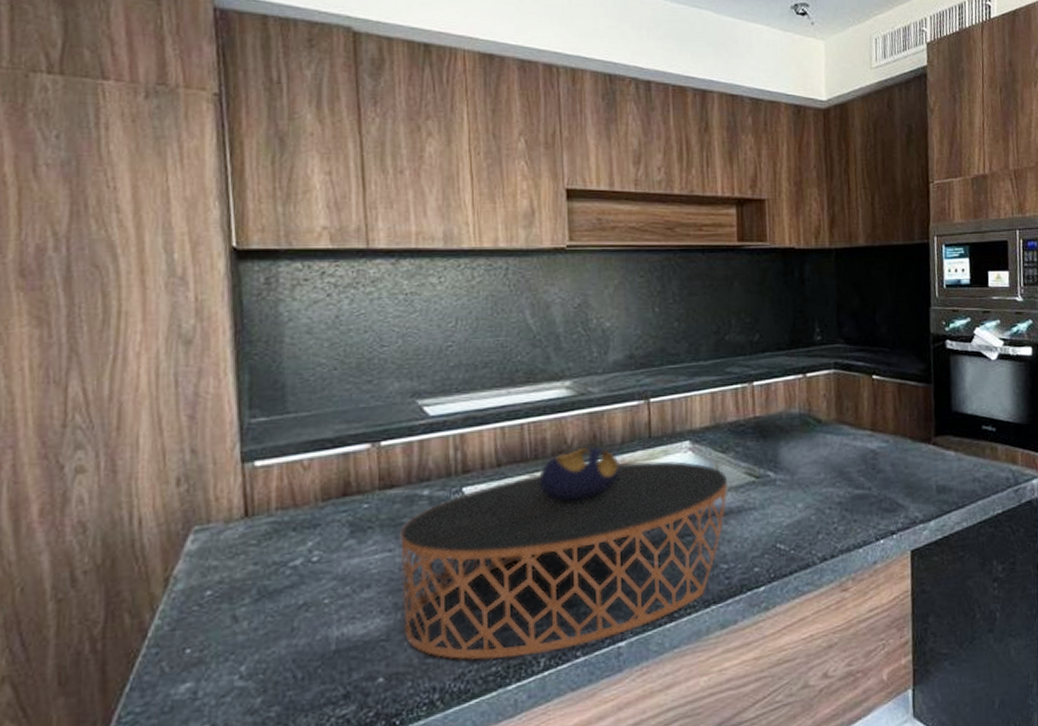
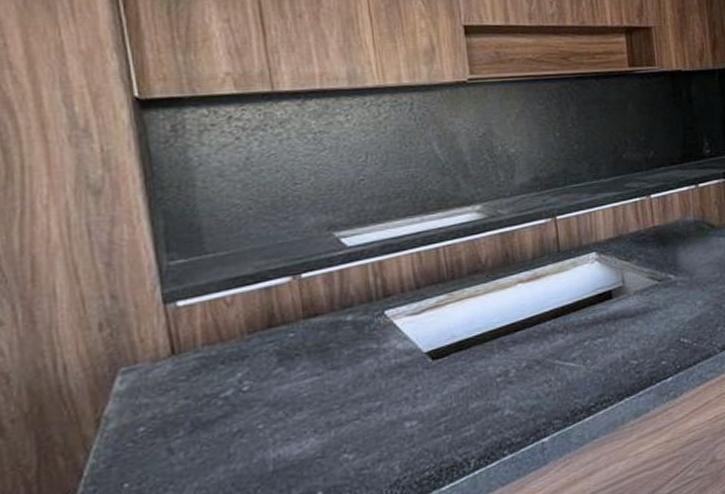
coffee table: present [400,446,729,661] -> none [327,264,634,469]

